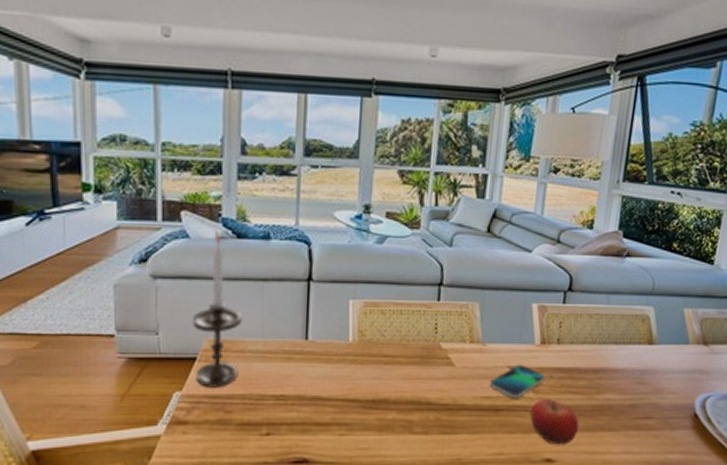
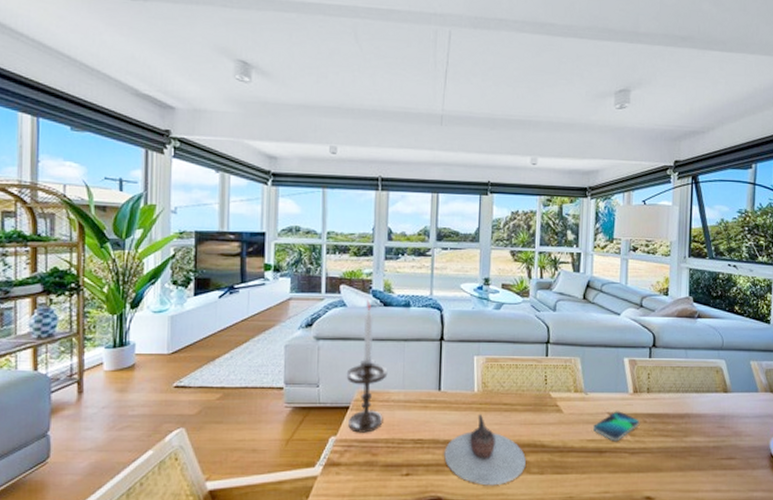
teapot: none [310,367,408,447] -> present [443,414,526,486]
fruit: present [529,398,579,445] -> none [629,440,673,484]

